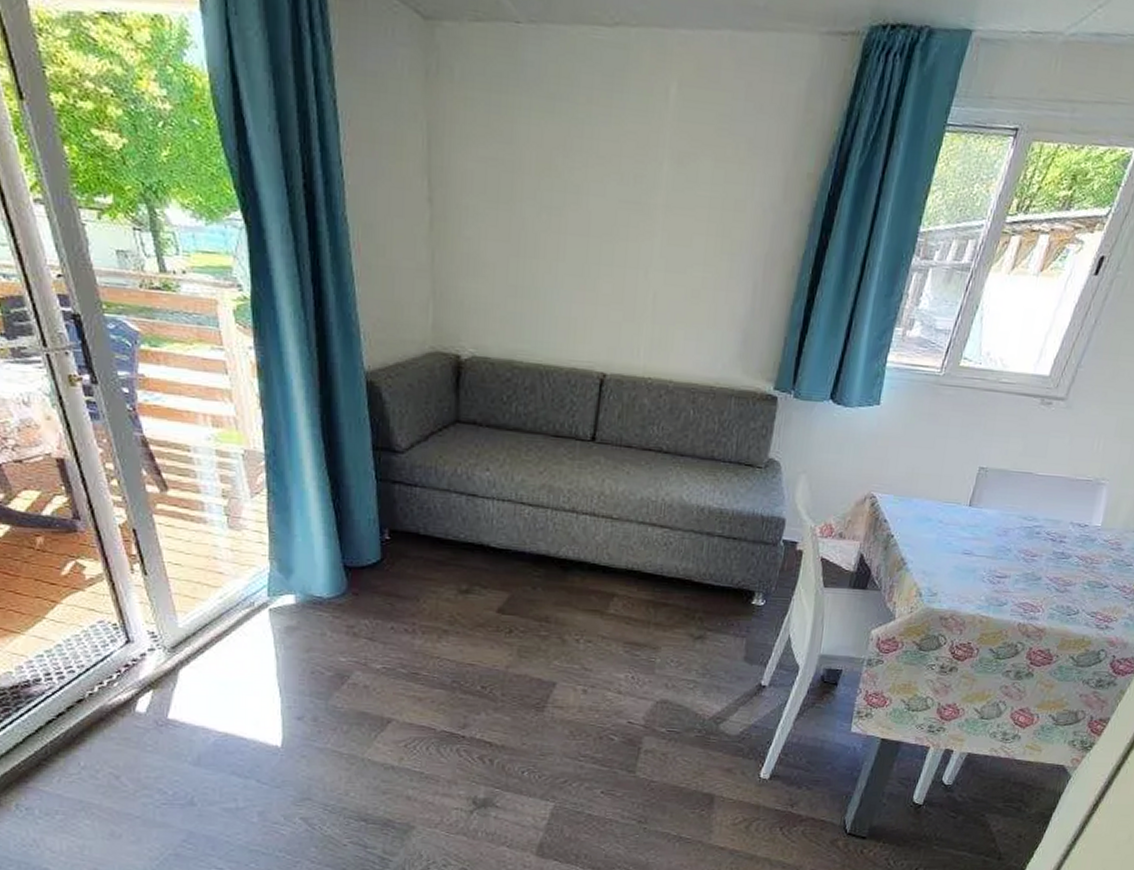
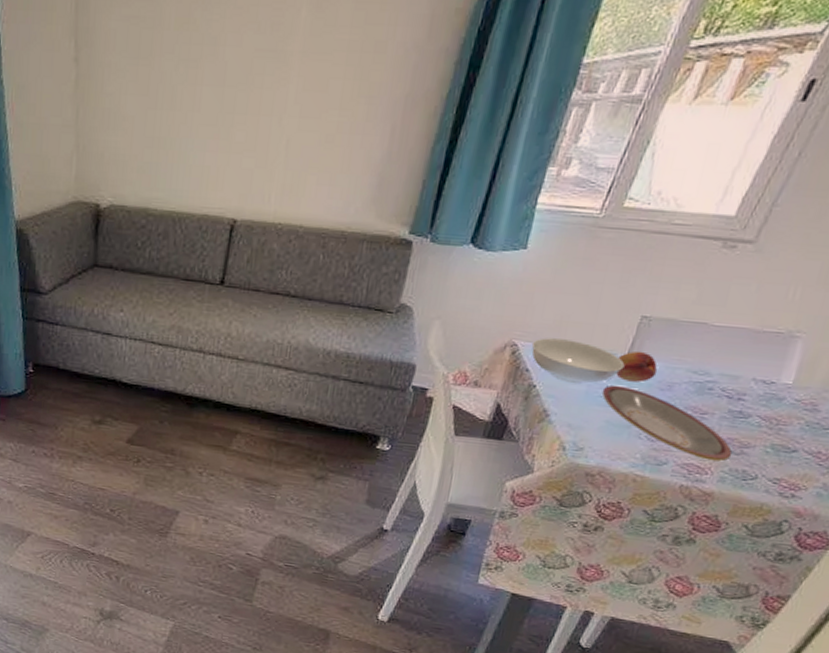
bowl: none [888,489,968,533] -> present [531,338,625,384]
plate: none [949,532,1059,600] -> present [601,384,733,462]
fruit: none [961,499,995,529] -> present [616,350,658,383]

